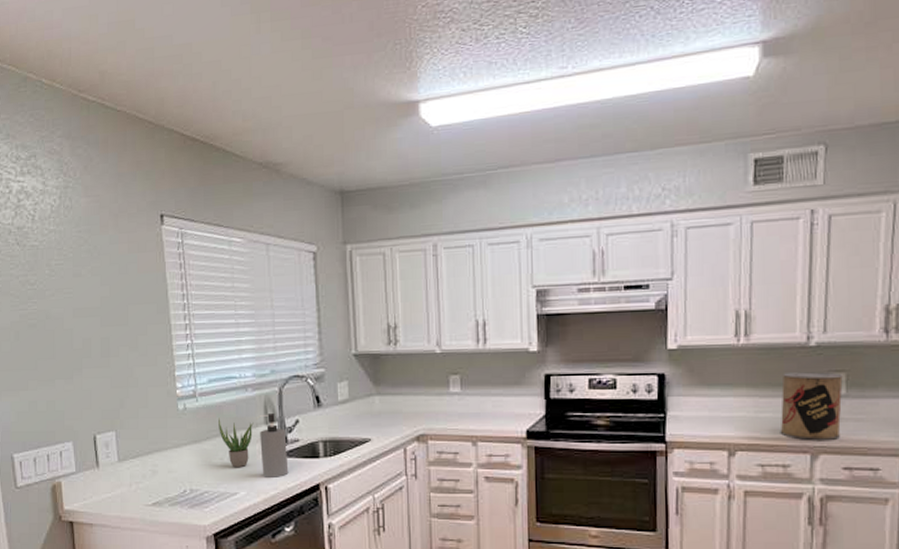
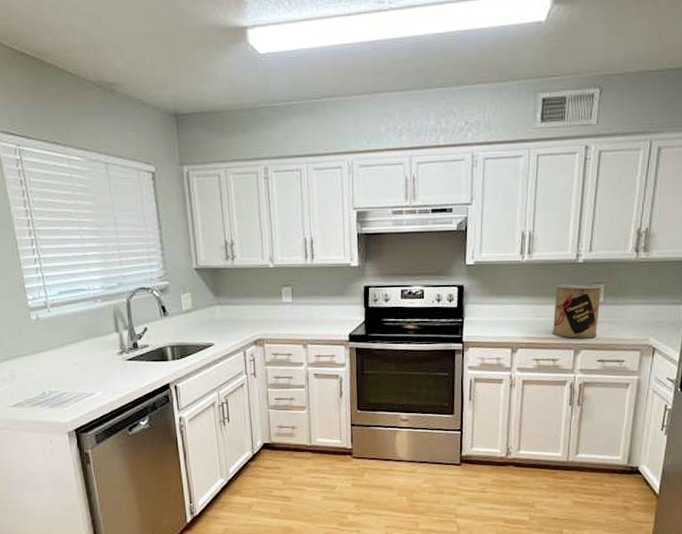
potted plant: present [219,417,254,468] -> none [71,326,105,371]
soap dispenser: present [256,412,289,477] -> none [107,321,141,379]

